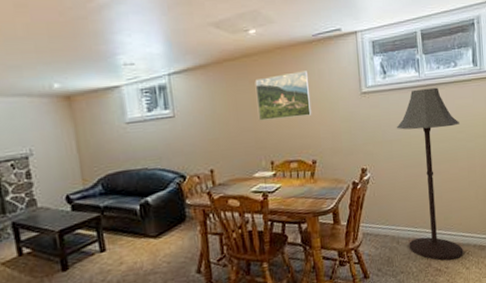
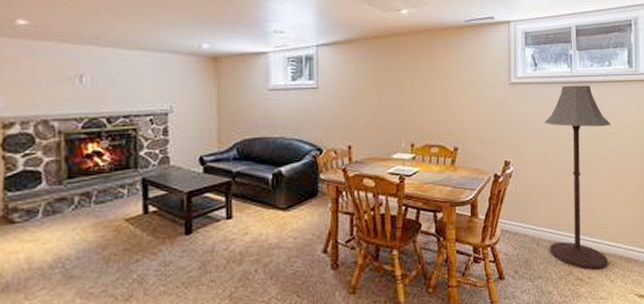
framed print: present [255,71,312,121] -> none [402,55,458,101]

